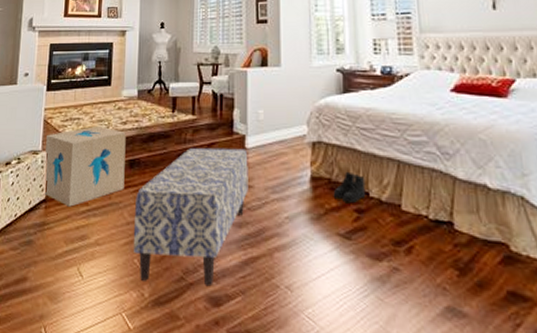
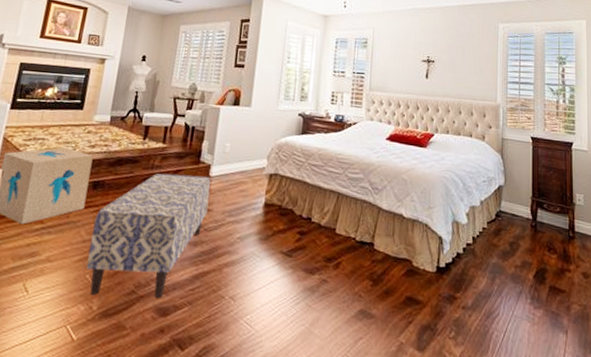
boots: present [333,171,366,203] -> none [281,200,310,226]

